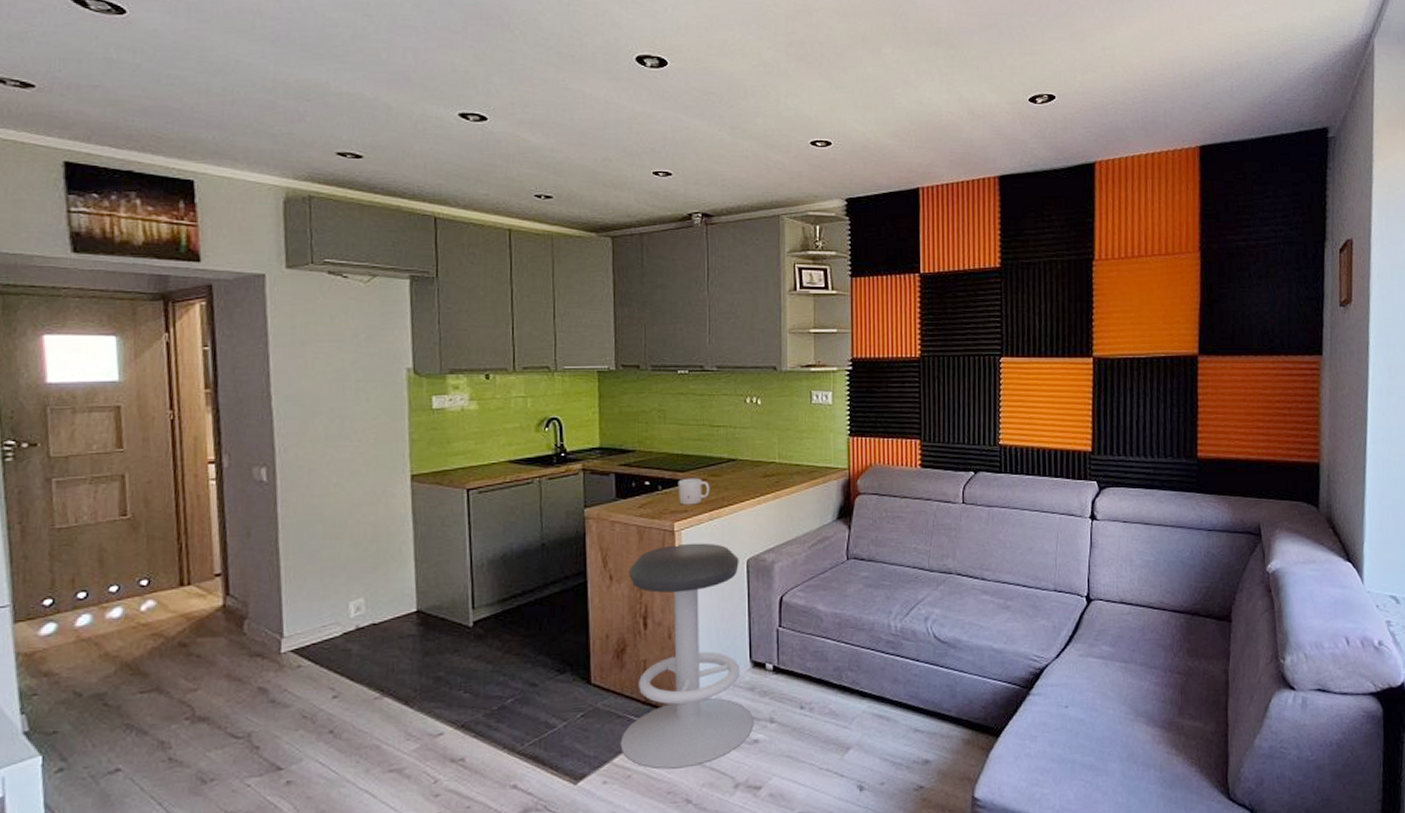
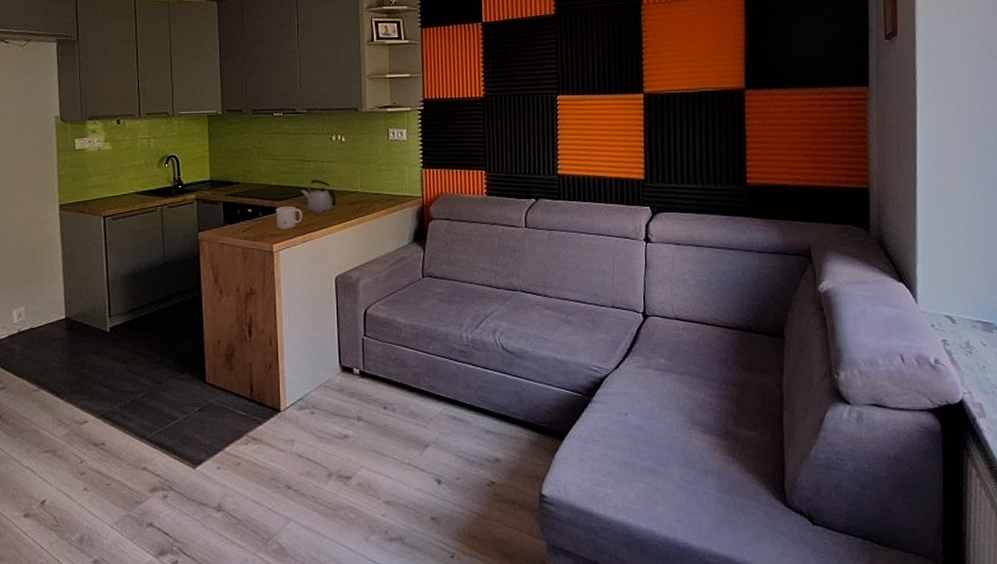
bar stool: present [620,543,754,769] -> none [231,262,344,458]
kettle: none [708,447,751,487] -> present [301,179,337,214]

